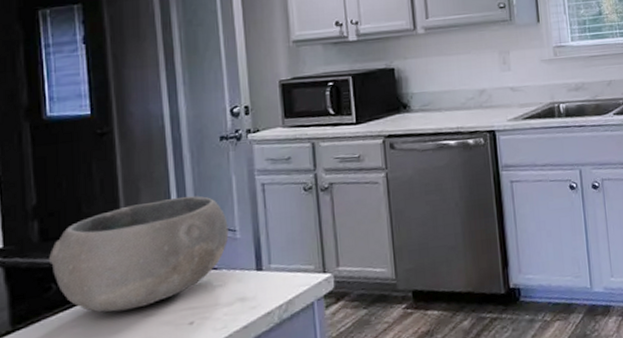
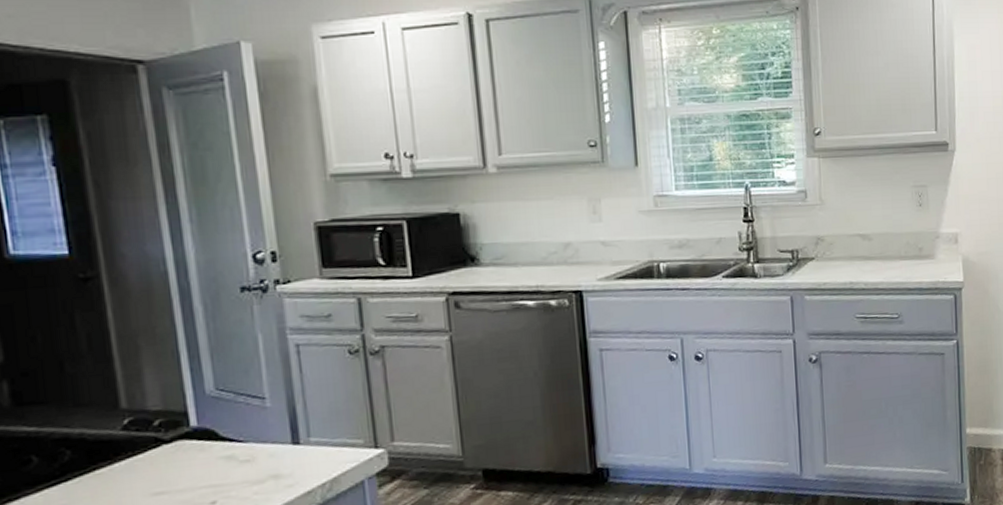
bowl: present [49,195,229,313] -> none [26,356,257,490]

